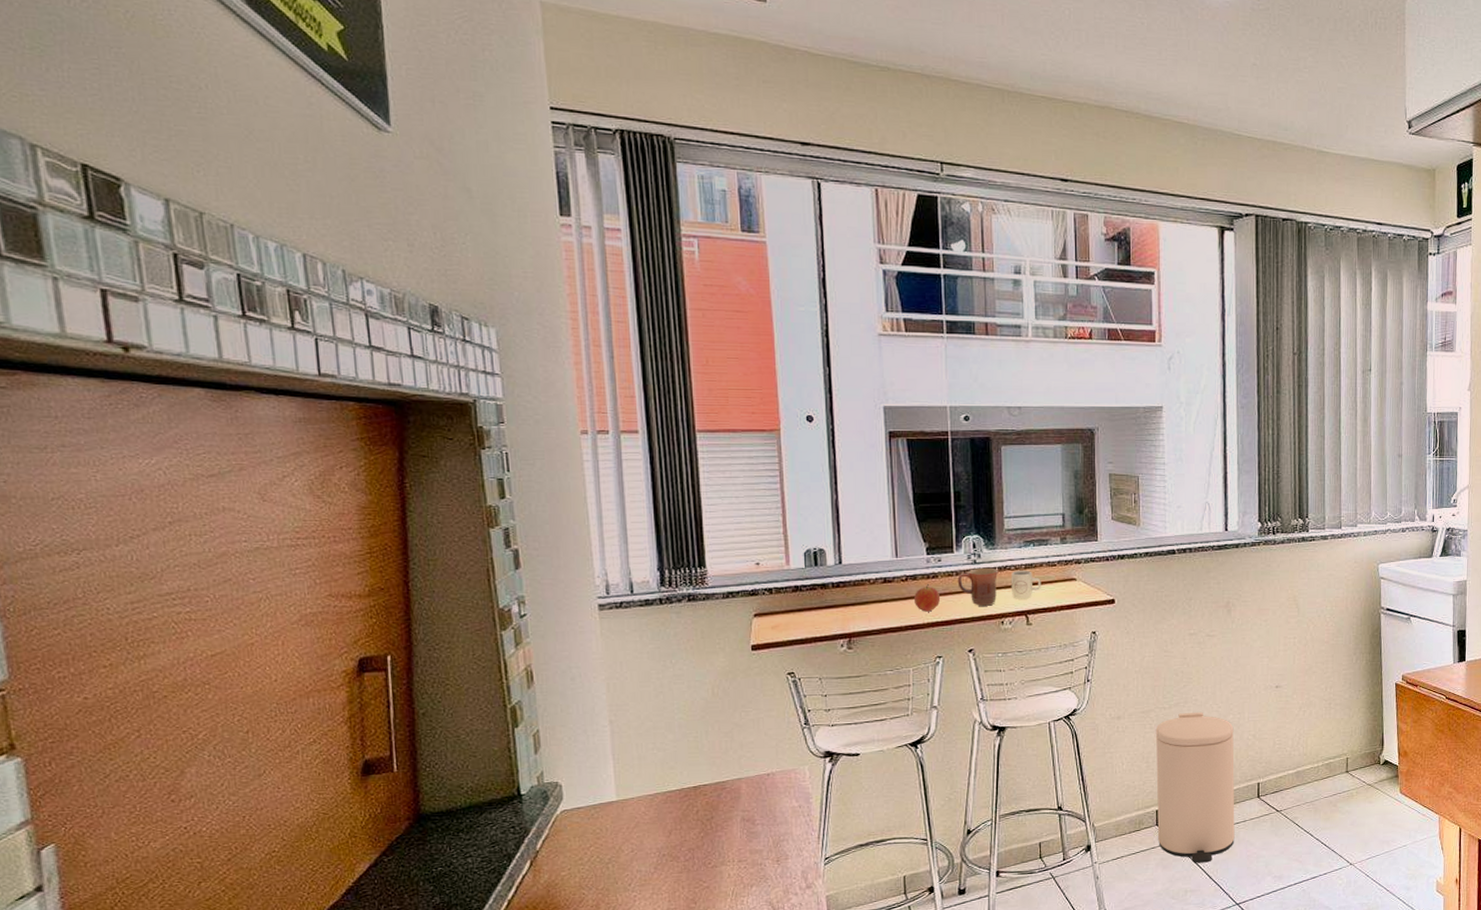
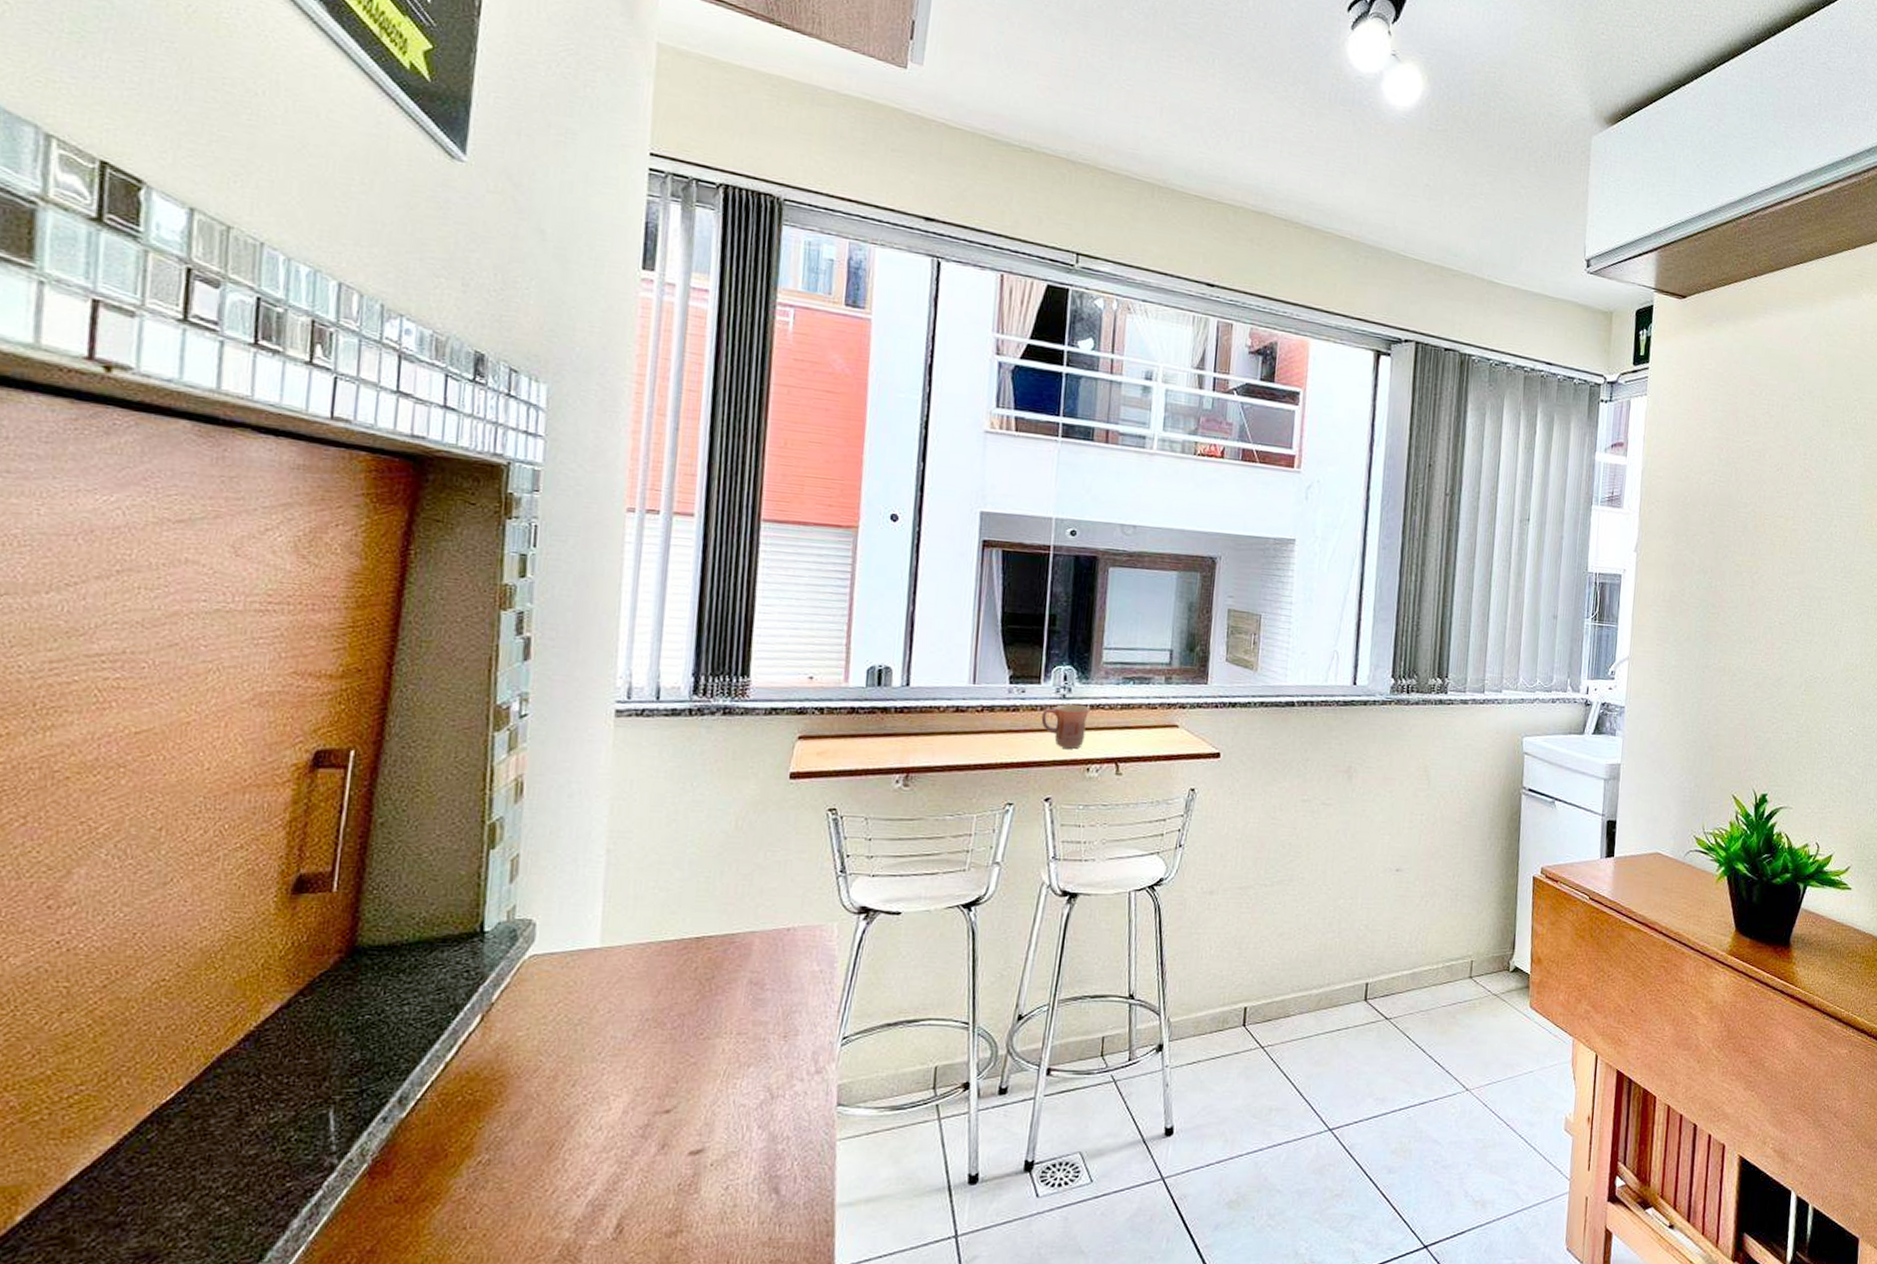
fruit: present [914,583,941,612] -> none [988,716,1020,750]
mug: present [1010,571,1041,599] -> none [1102,710,1138,745]
pedal bin: present [1155,711,1235,863] -> none [1243,892,1344,1076]

